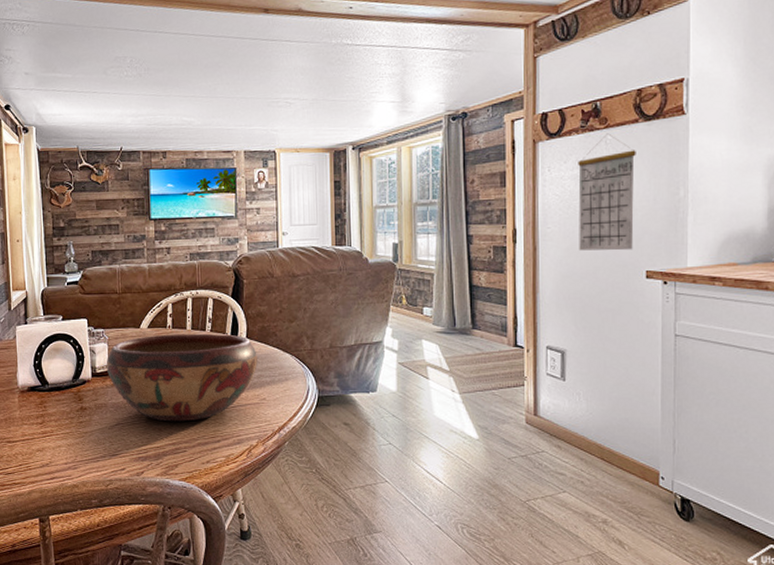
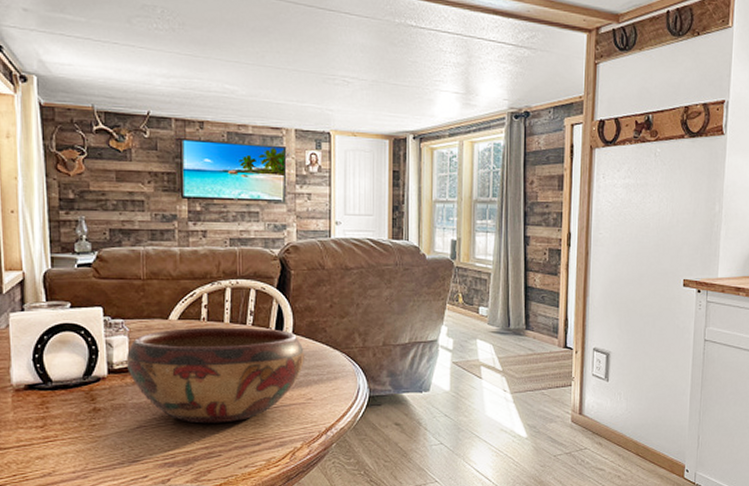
calendar: present [578,133,636,251] -> none [627,146,681,259]

